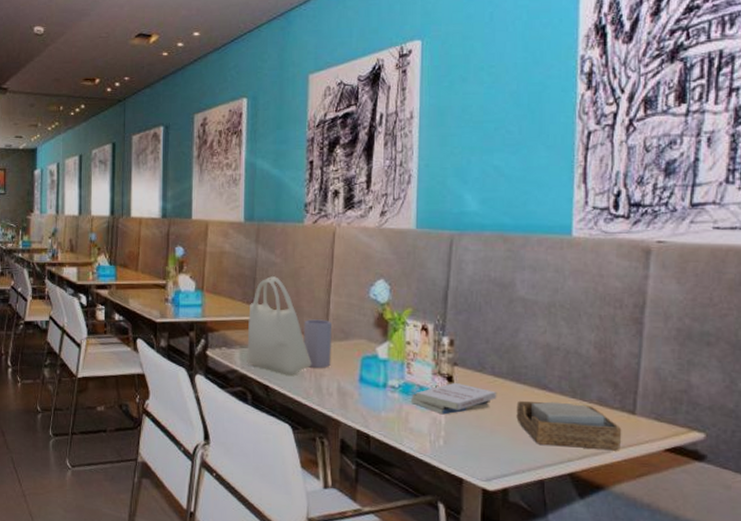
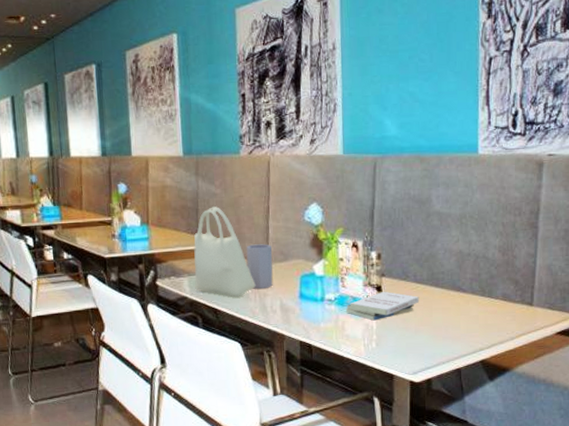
napkin holder: present [516,400,622,451] -> none [436,301,523,339]

